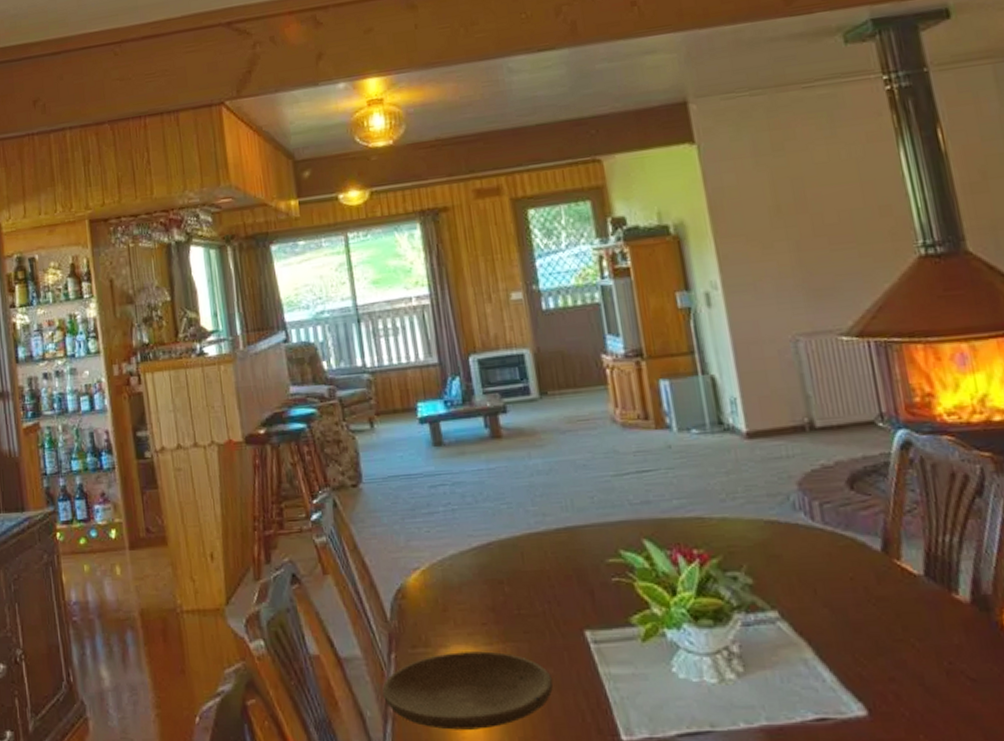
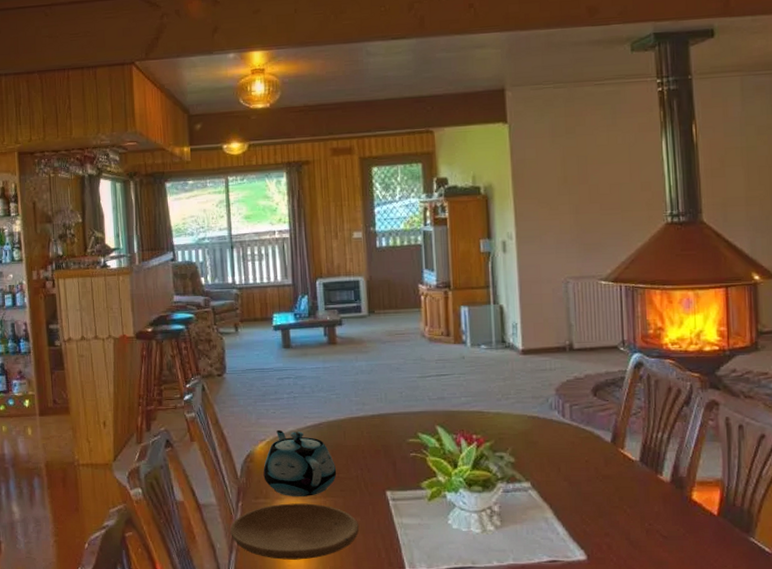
teapot: none [419,553,517,643] -> present [263,429,337,496]

